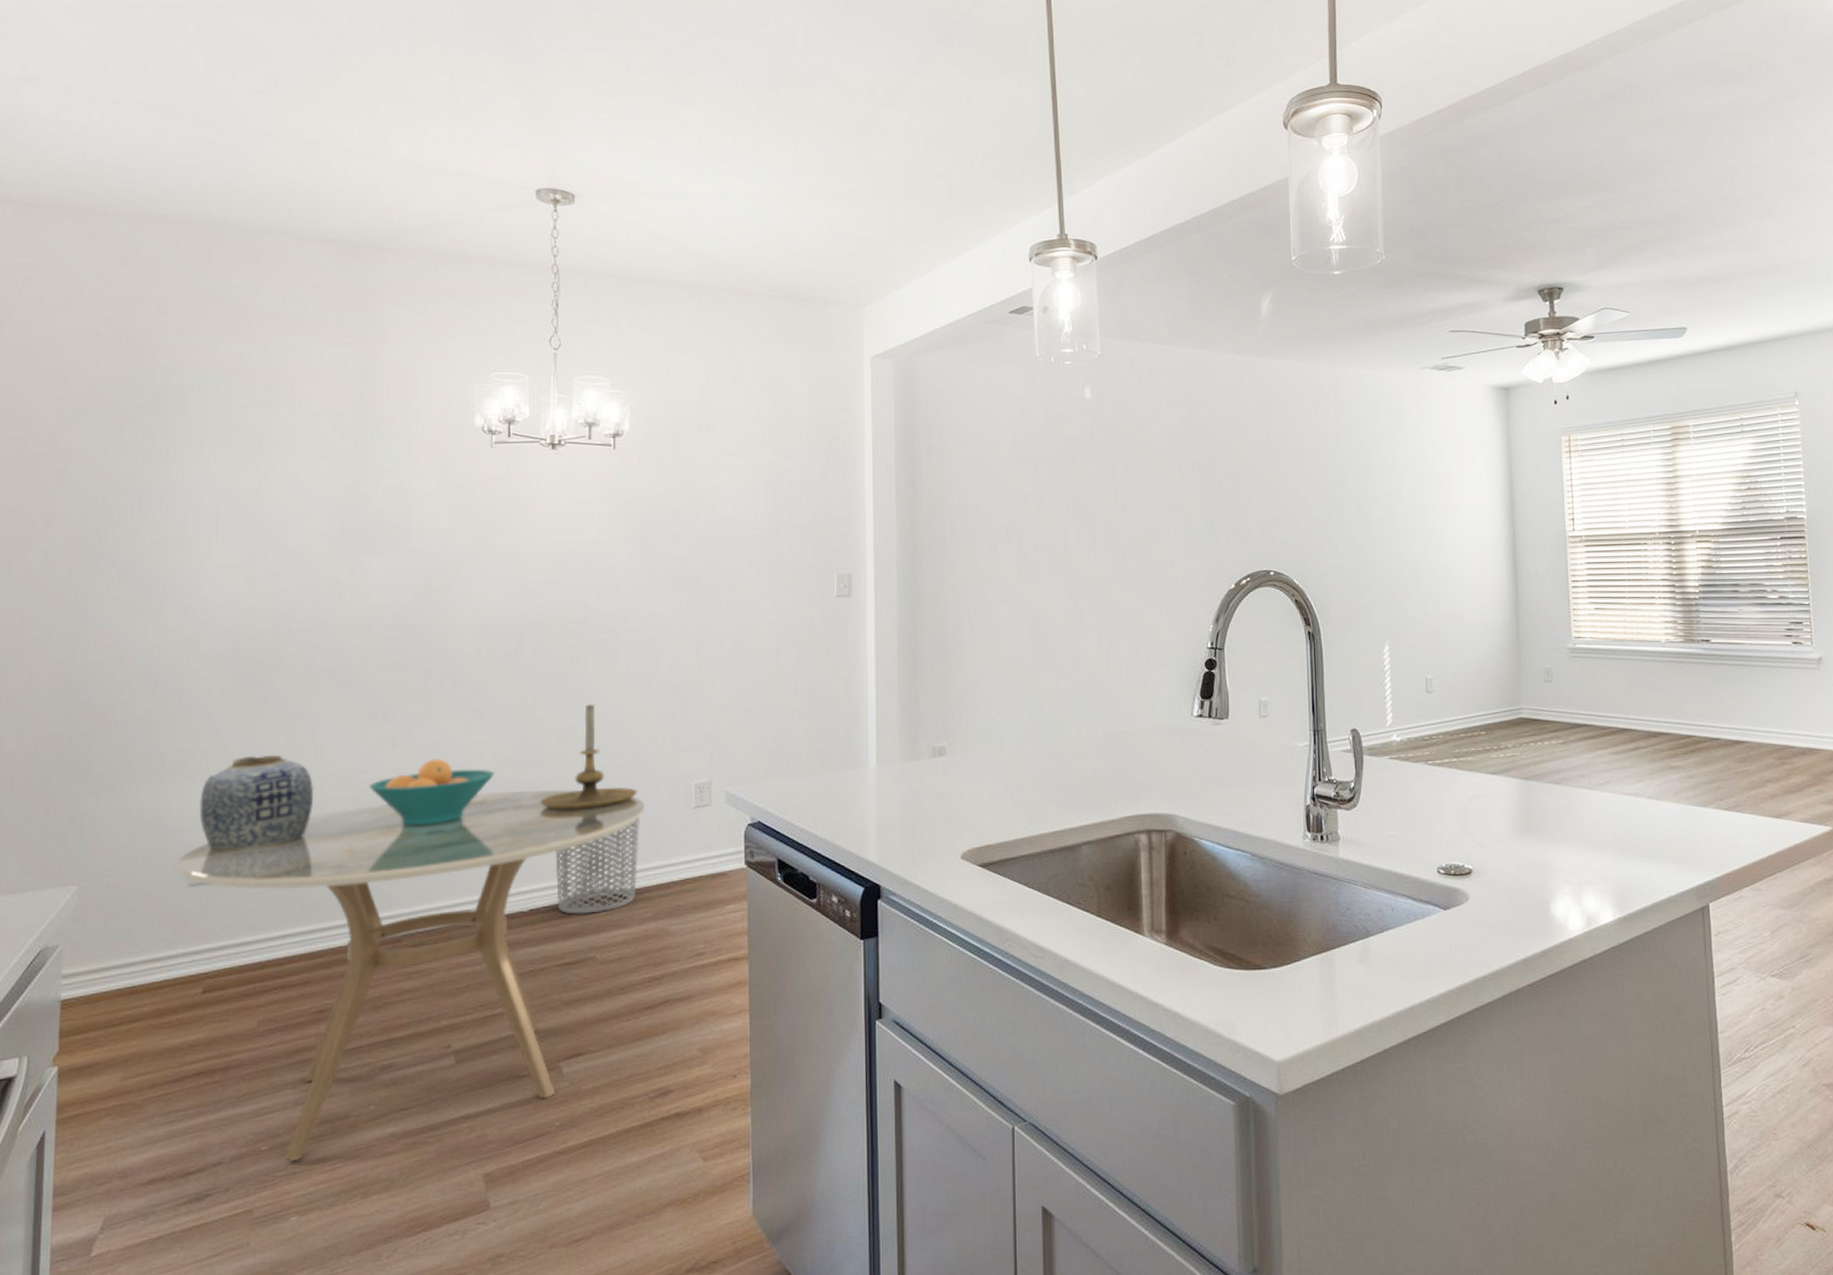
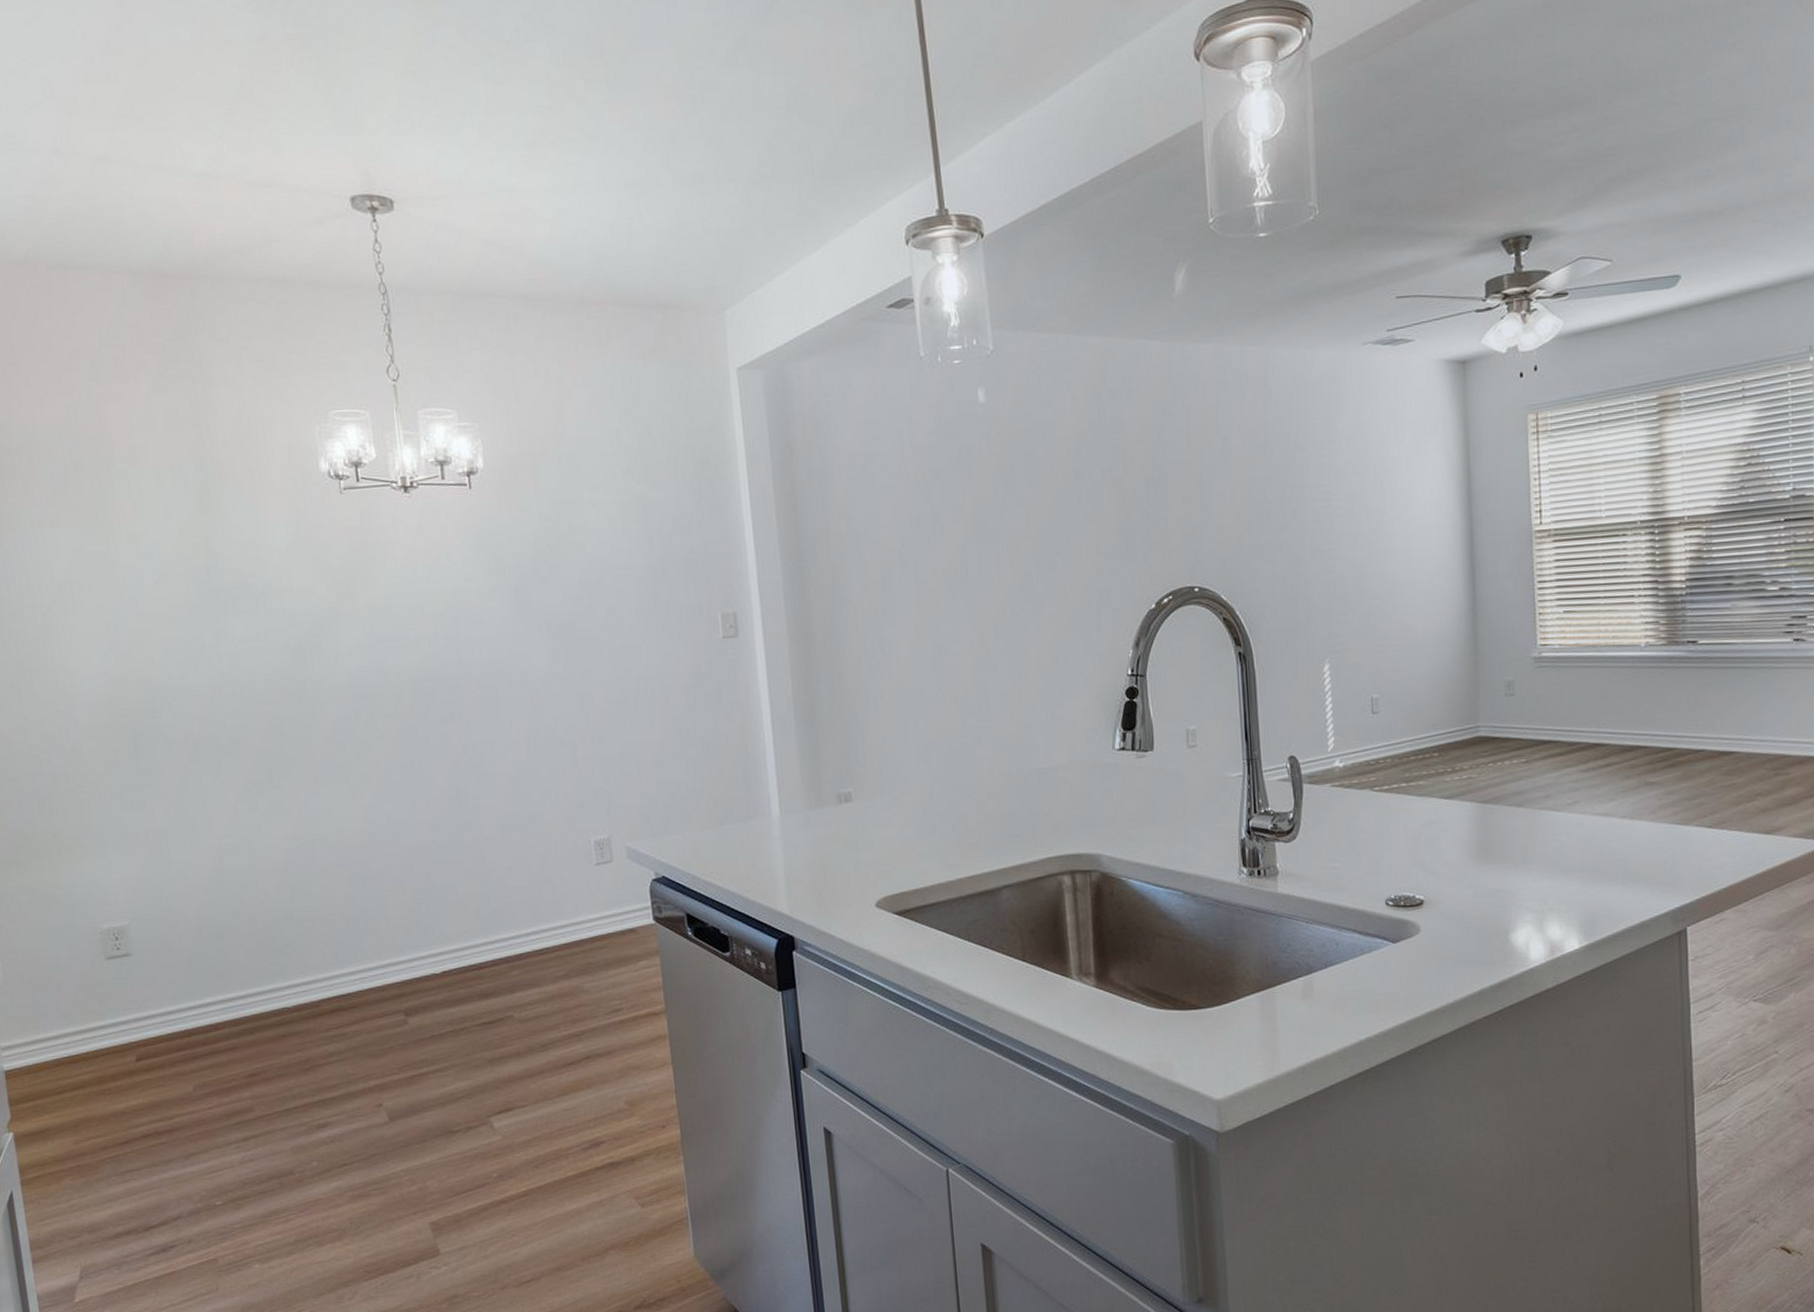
dining table: present [176,789,645,1161] -> none [90,851,546,1214]
vase: present [199,754,314,851] -> none [102,826,215,924]
fruit bowl: present [369,759,495,827] -> none [266,825,390,894]
candle holder: present [540,704,638,810] -> none [438,762,537,872]
waste bin: present [555,816,641,915] -> none [460,876,546,976]

